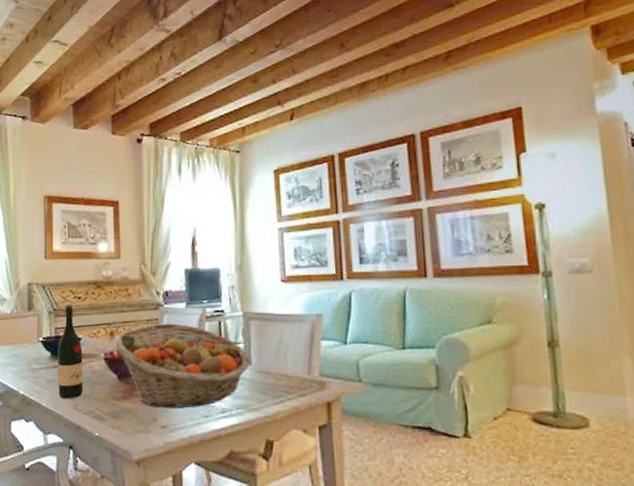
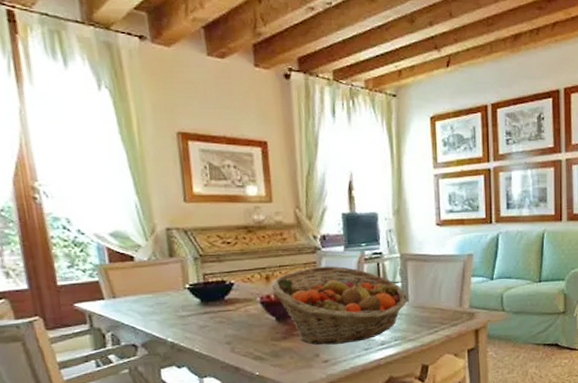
wine bottle: present [58,304,83,399] -> none [207,249,240,344]

